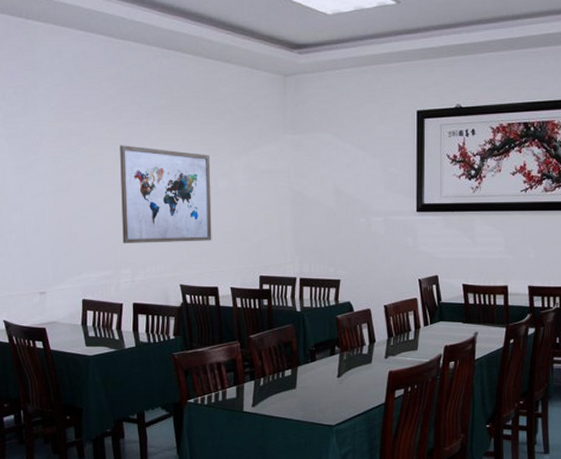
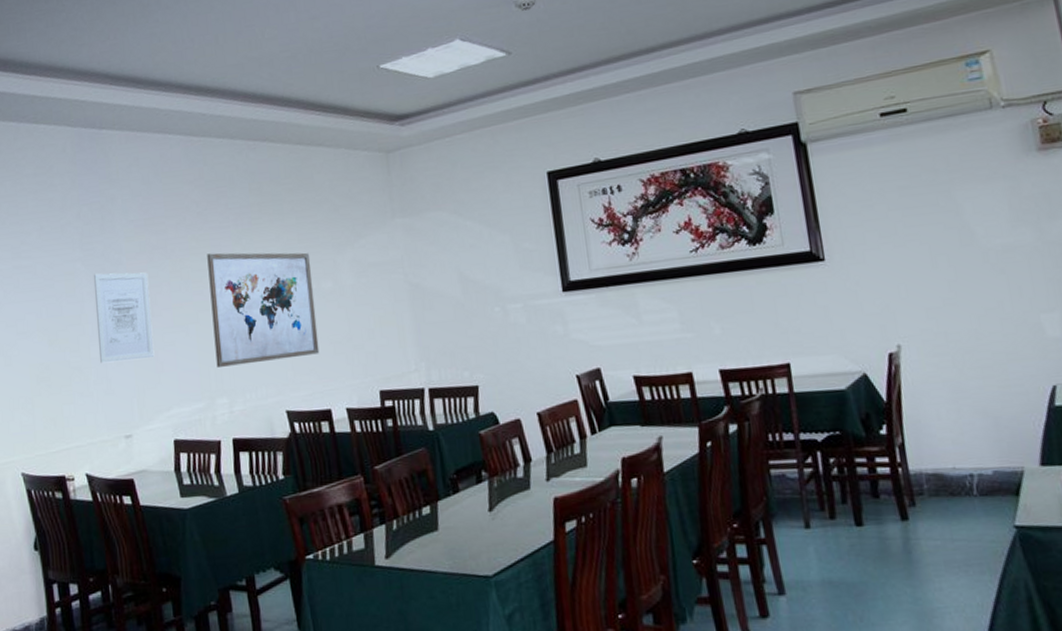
wall art: none [15,151,69,230] -> present [93,272,155,364]

